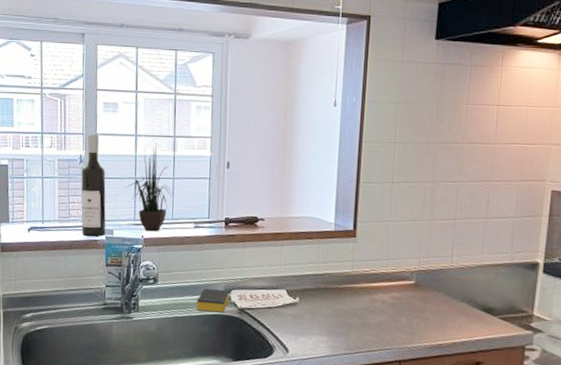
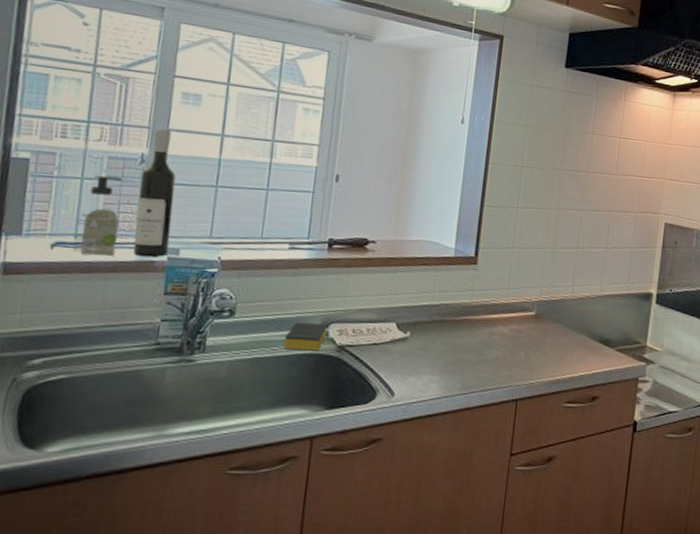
soap dispenser: none [42,174,71,238] -> present [73,175,123,257]
potted plant: present [126,143,174,232] -> none [203,146,267,253]

